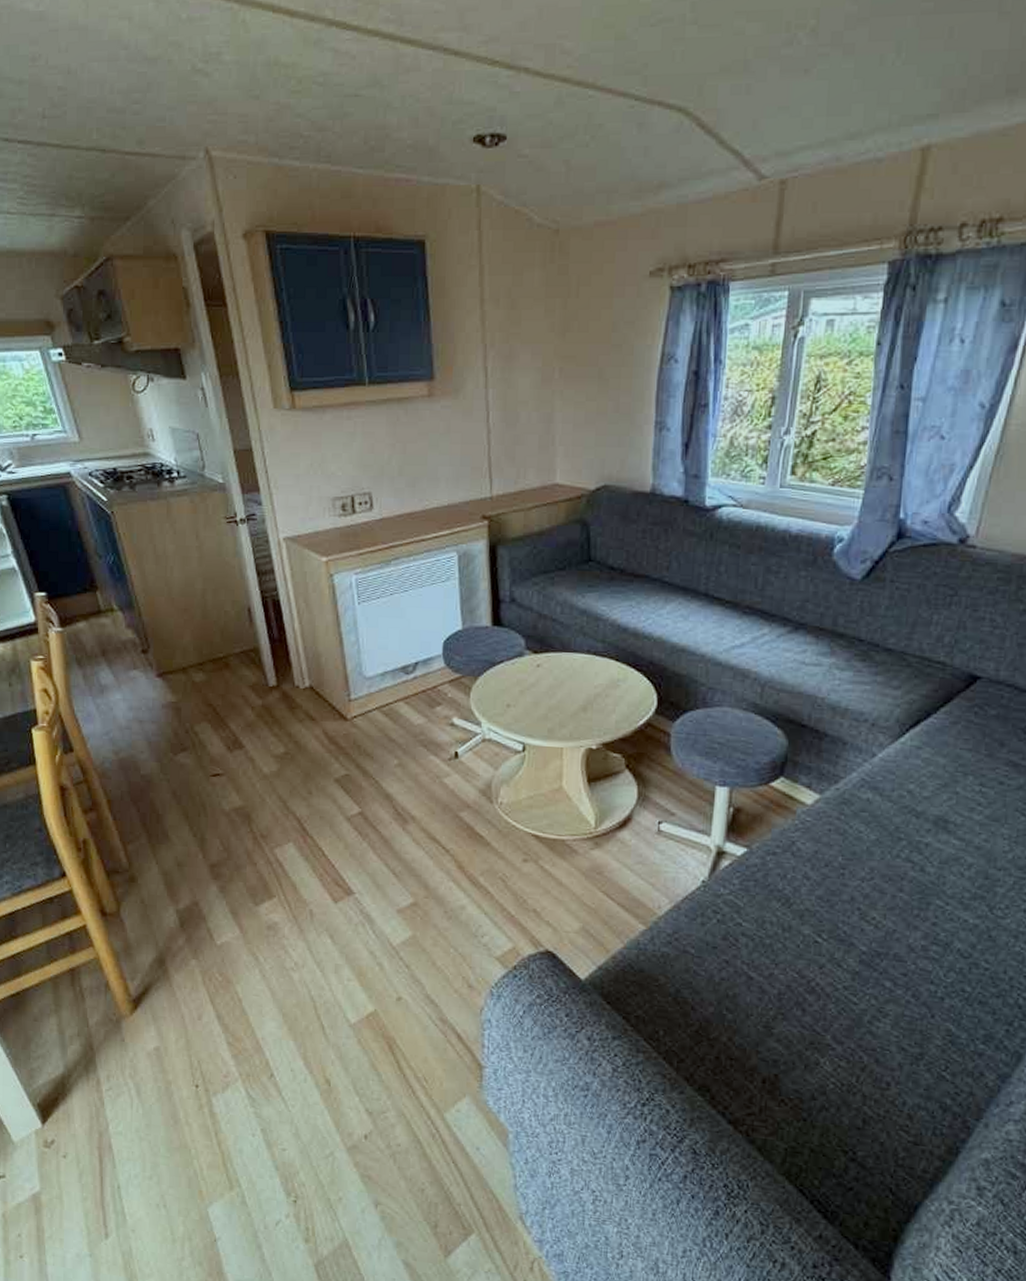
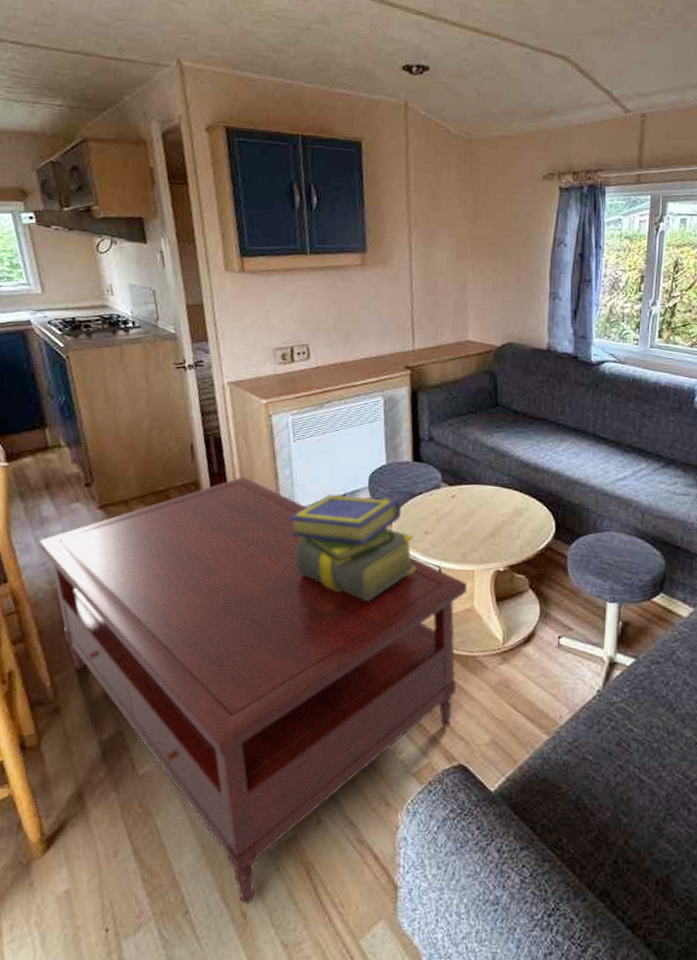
coffee table: none [100,642,555,1073] -> present [38,476,468,904]
stack of books: none [356,662,497,779] -> present [289,493,416,601]

